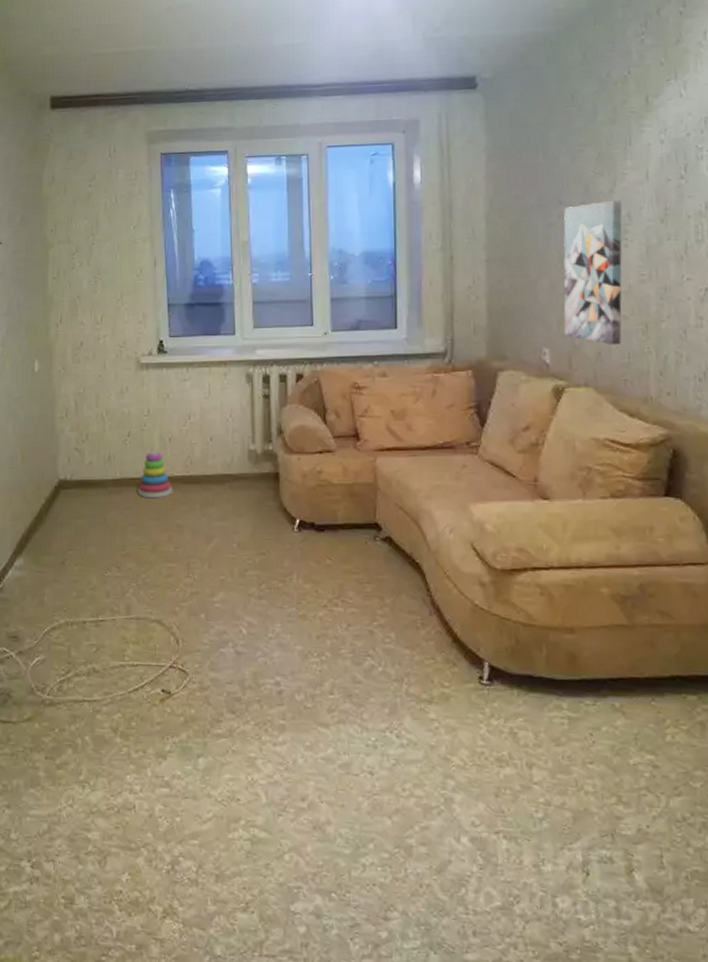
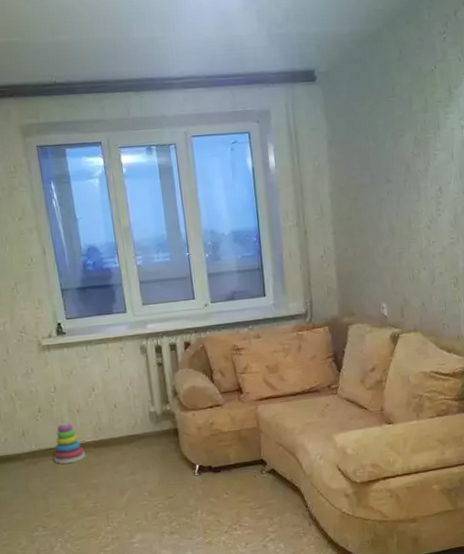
wall art: present [563,201,622,345] -> none [391,178,439,297]

